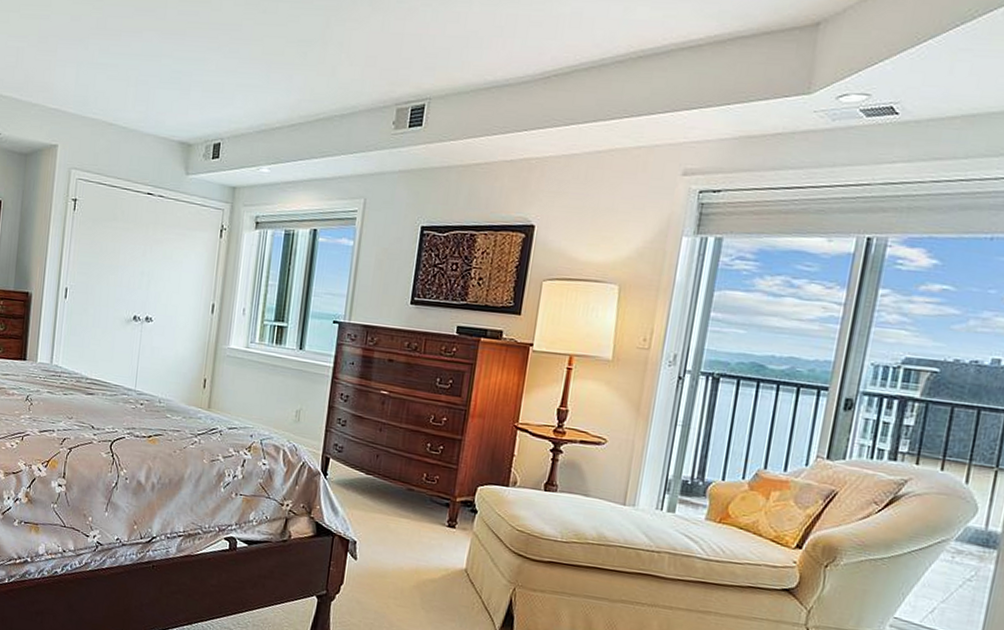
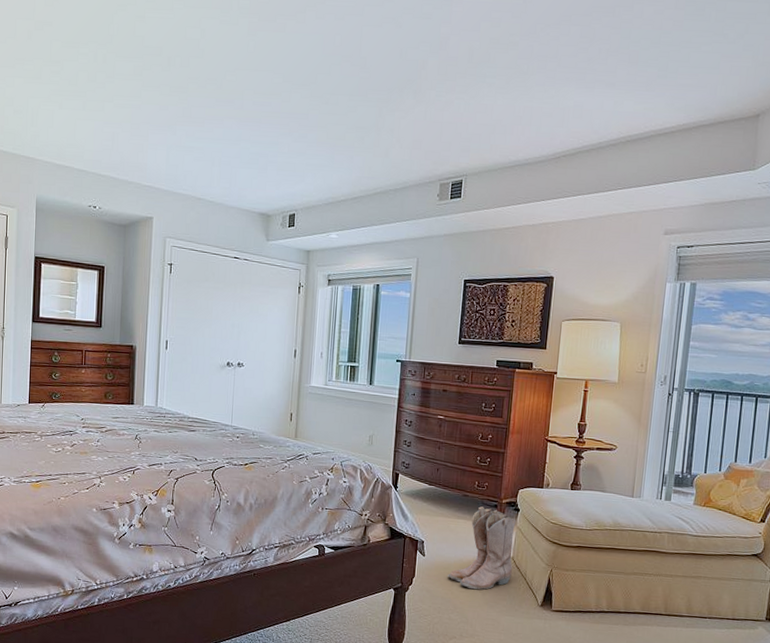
boots: none [384,504,473,606] -> present [448,506,517,590]

